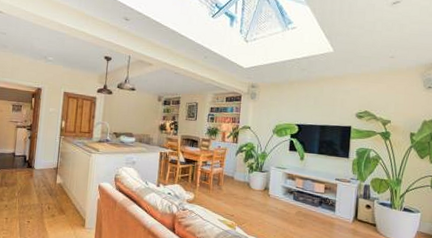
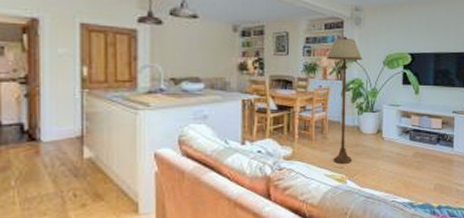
floor lamp: none [225,107,256,213] -> present [327,36,363,165]

